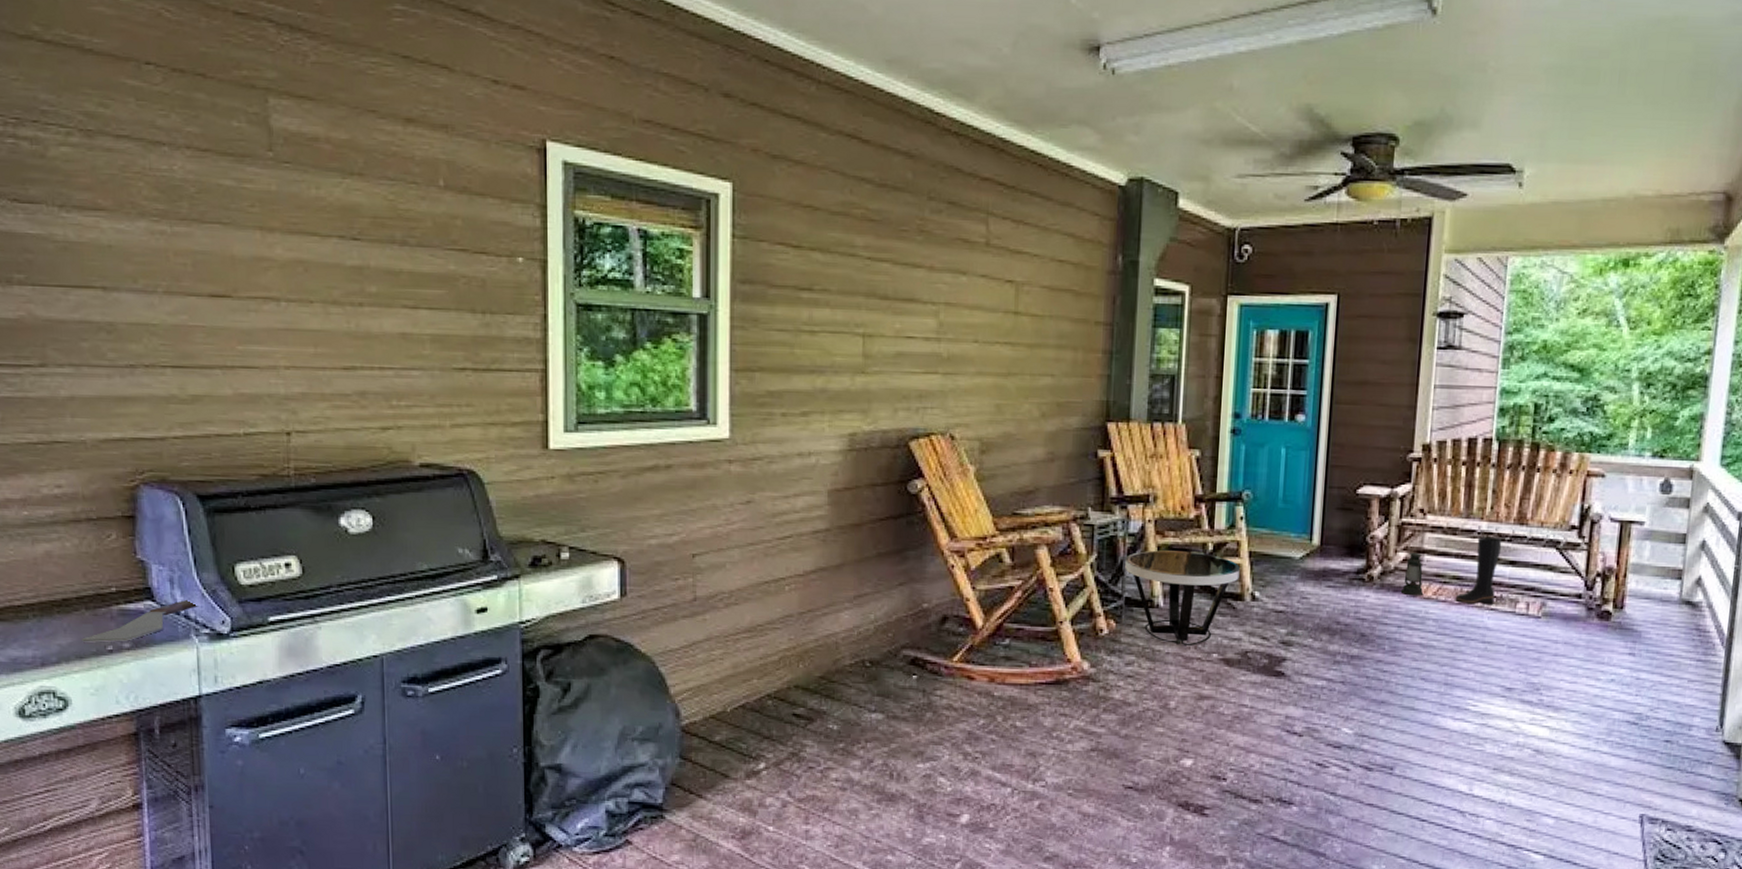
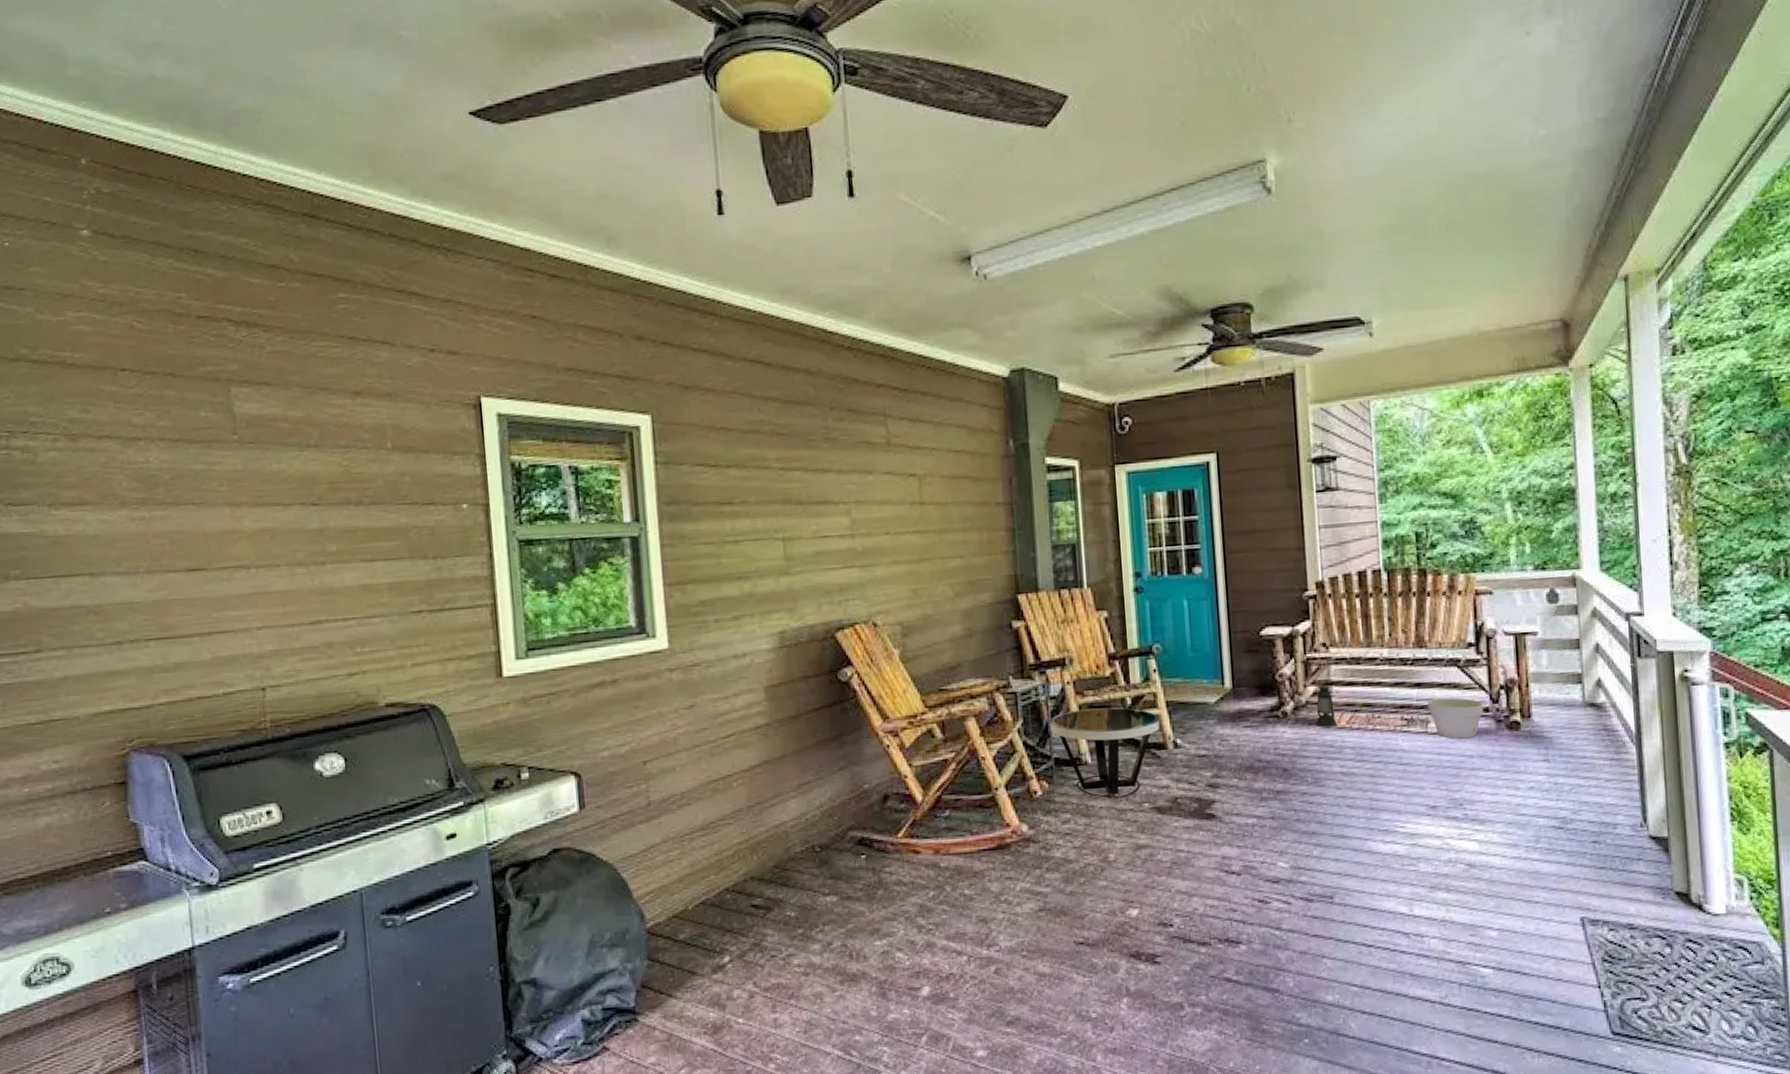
spatula: present [81,599,200,642] -> none [81,855,189,907]
boot: present [1455,536,1502,606] -> none [1368,662,1406,731]
flower pot: none [1519,579,1577,624] -> present [1427,698,1484,740]

